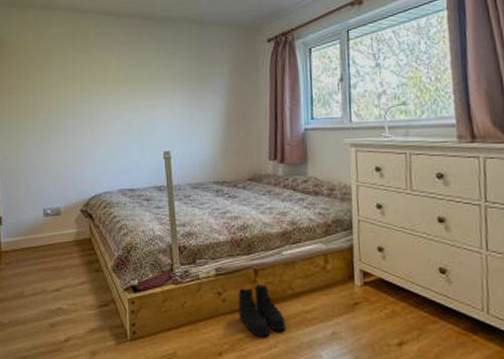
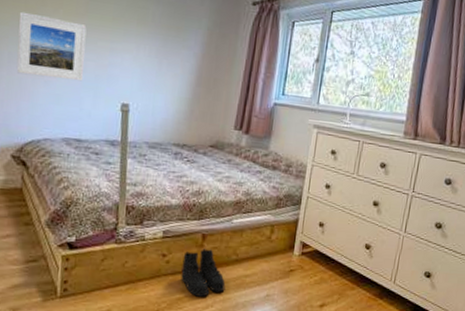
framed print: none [77,89,130,140] -> present [16,11,87,82]

